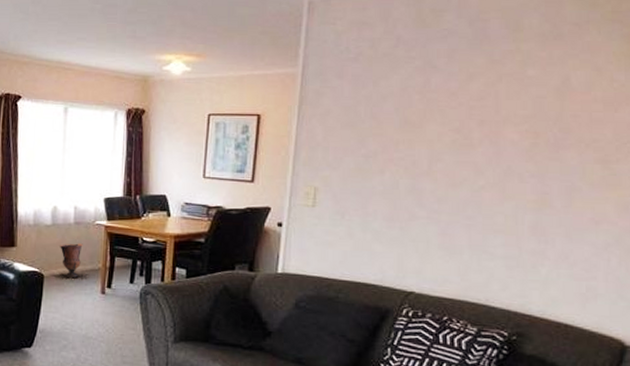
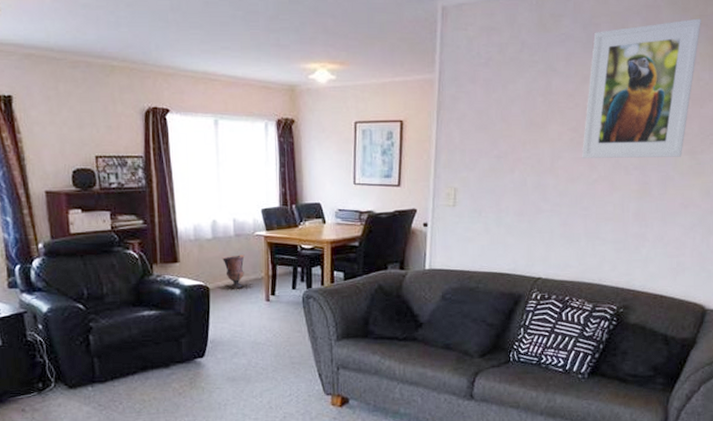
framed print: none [466,14,614,166] -> present [582,18,701,158]

